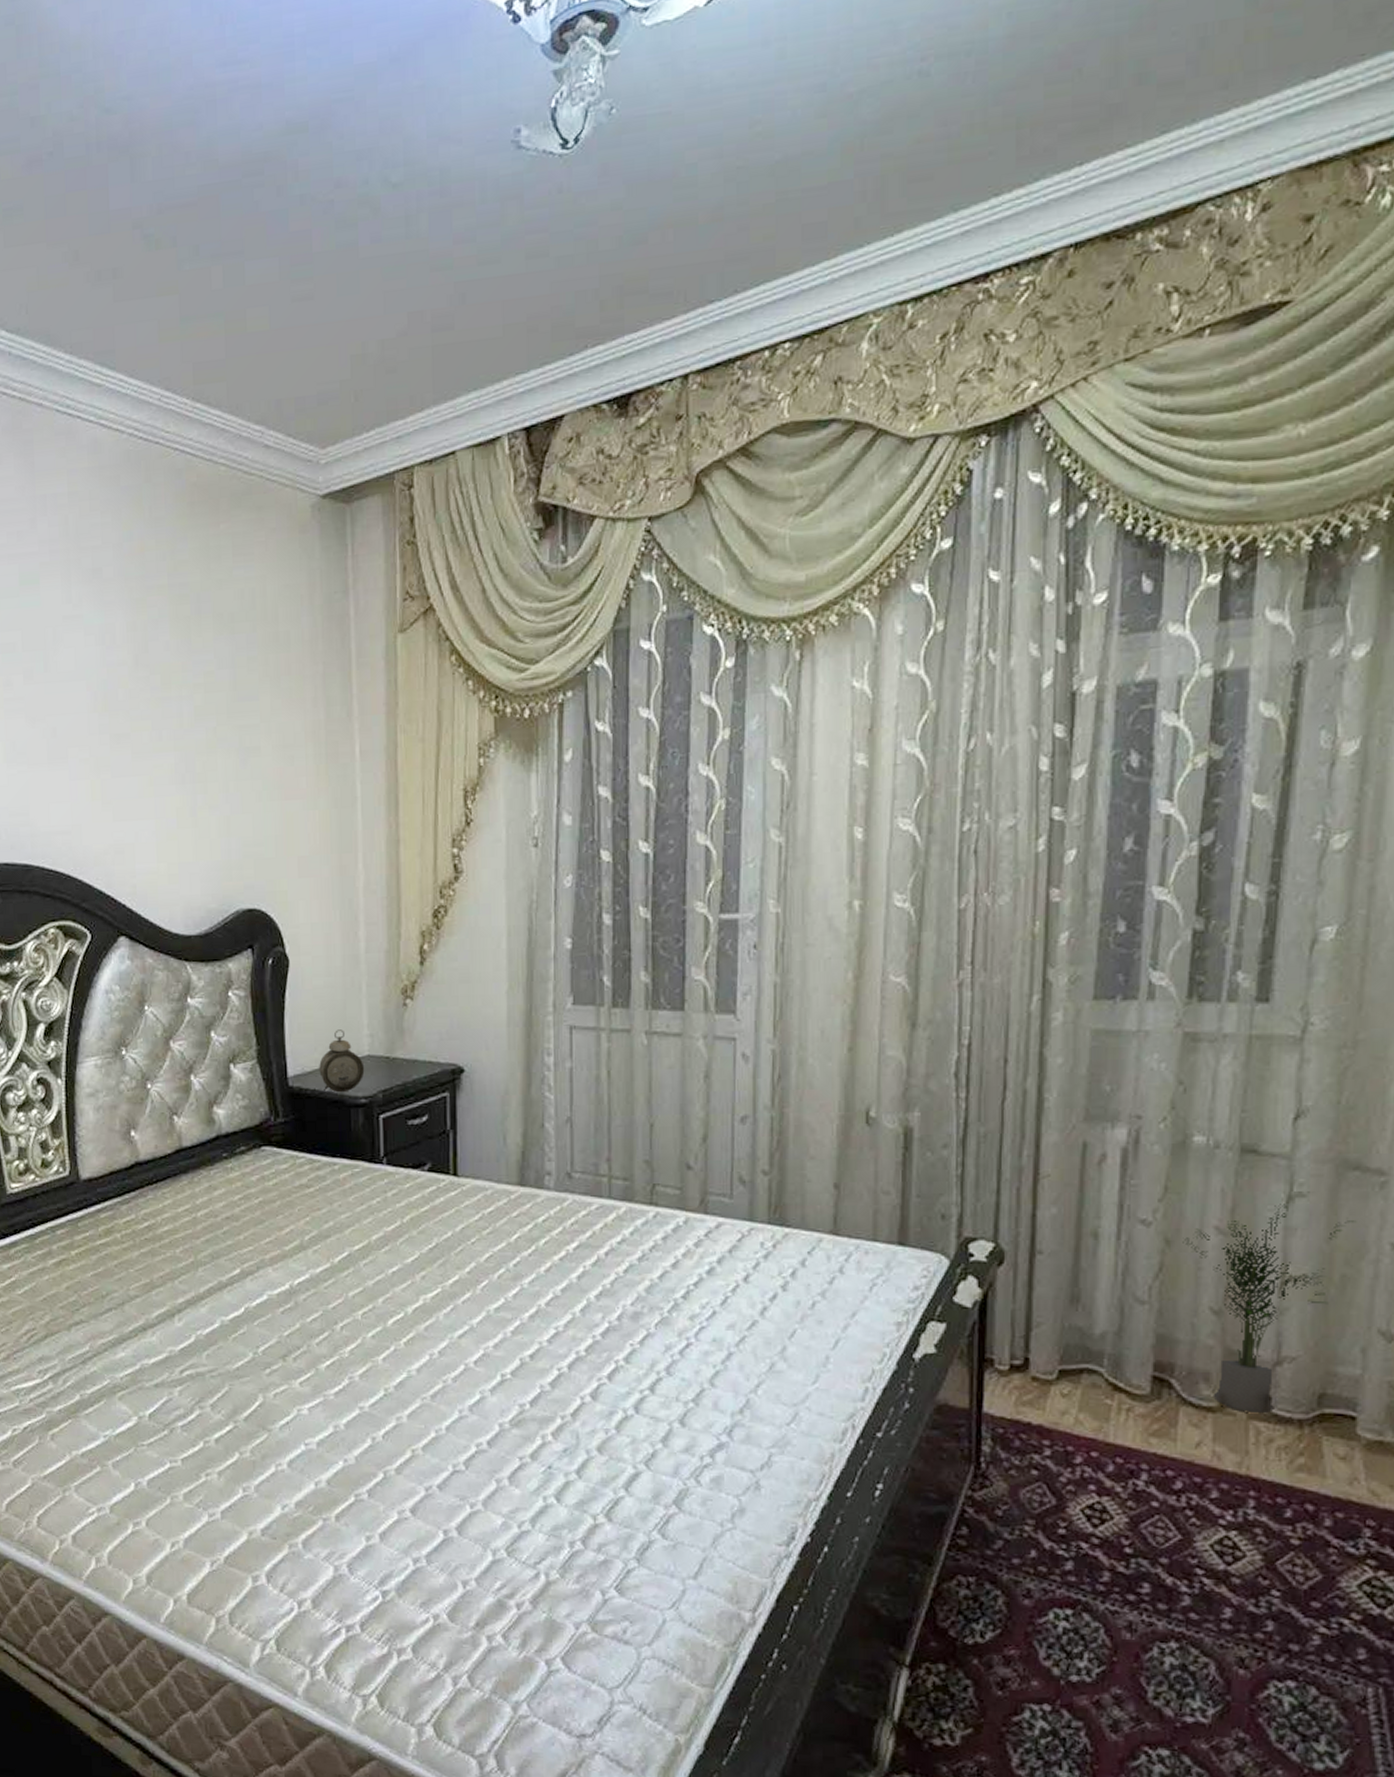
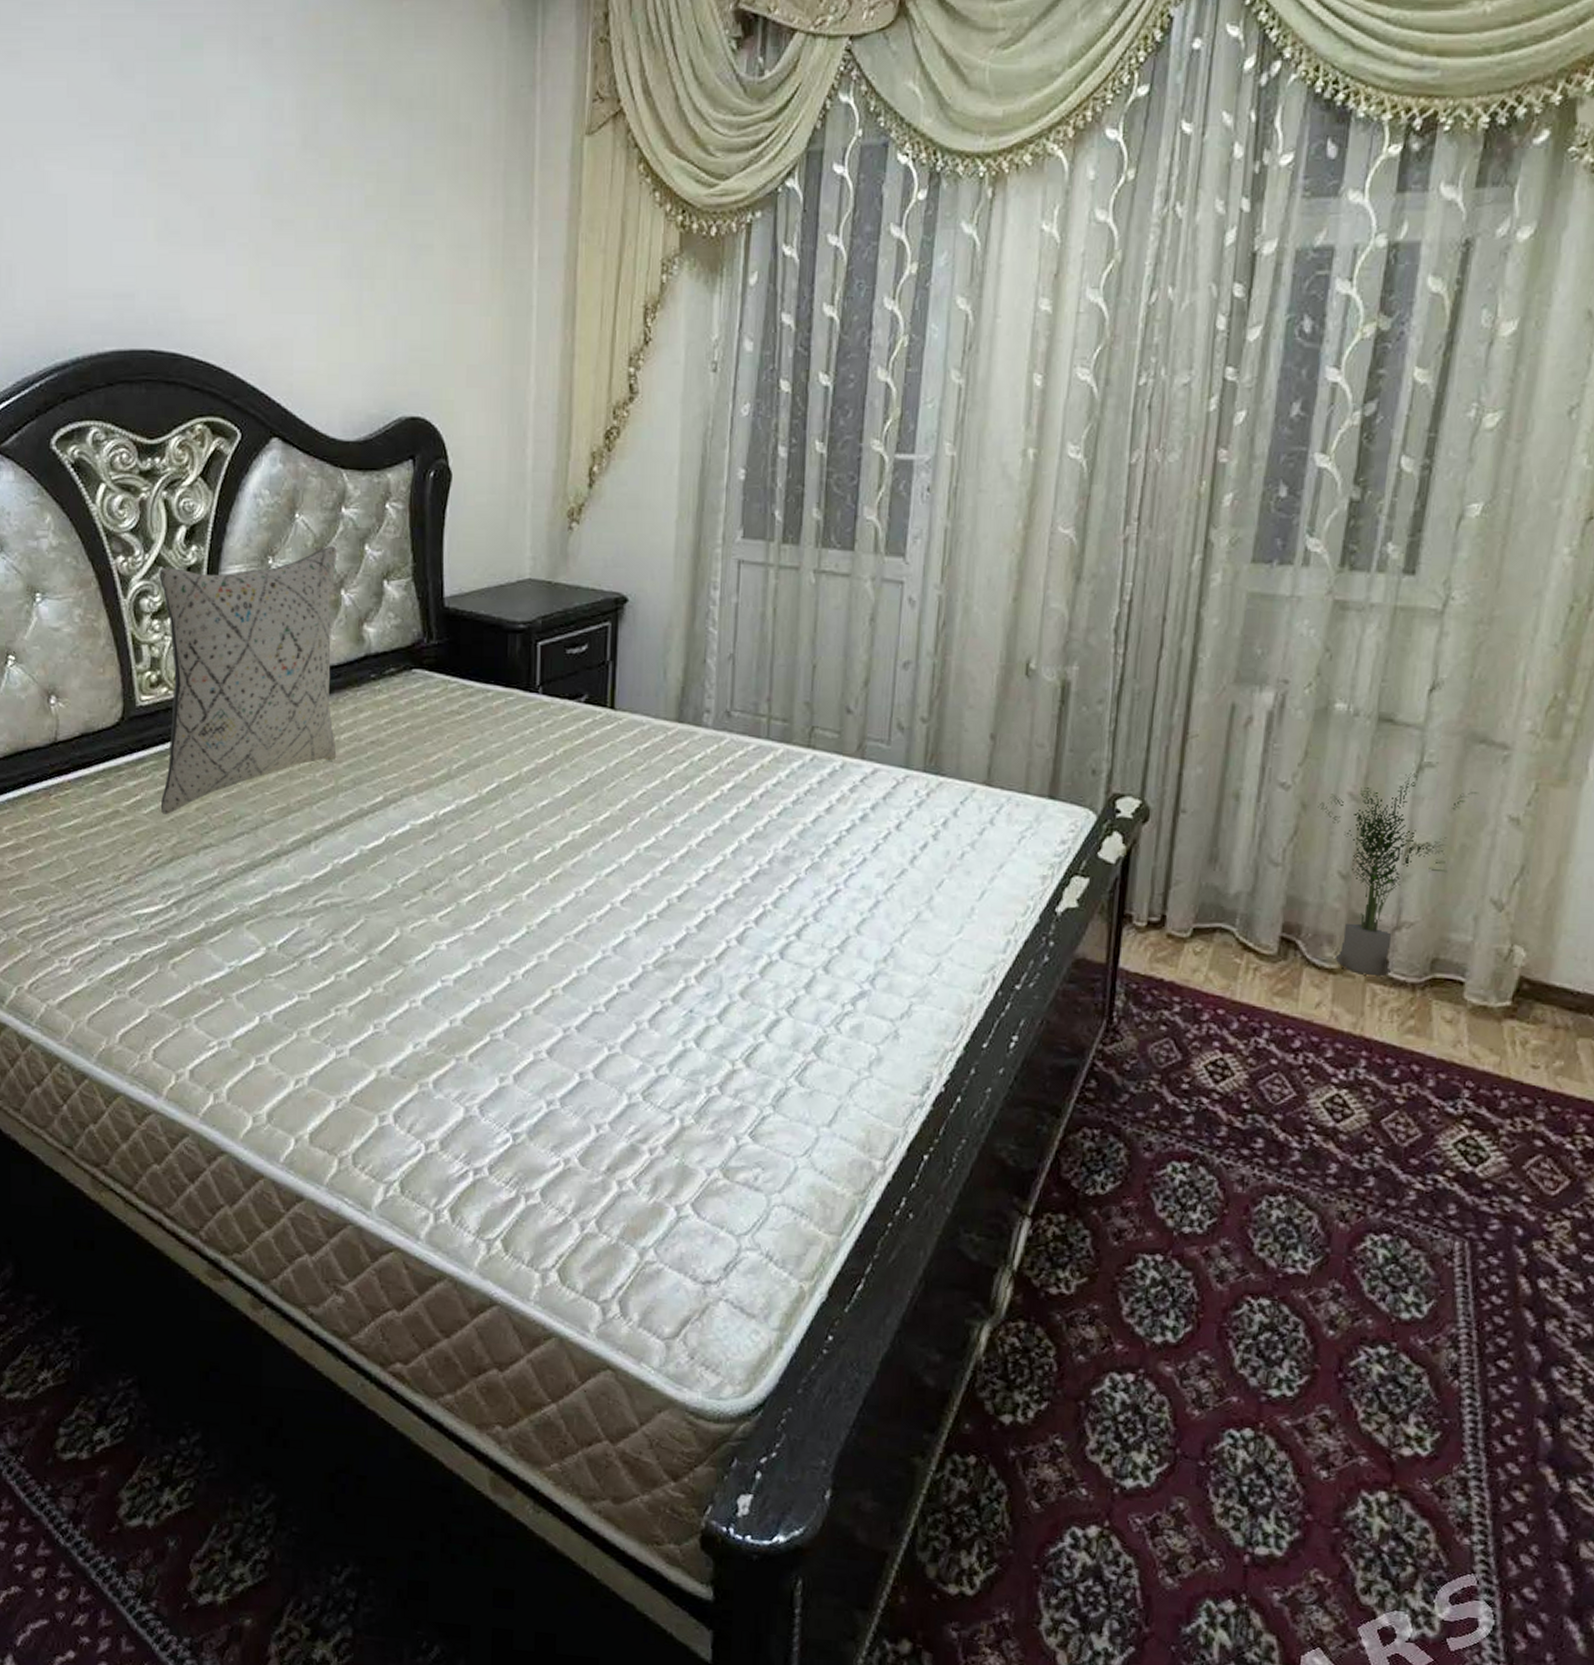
pillow: none [22,1034,195,1294] -> present [159,546,337,814]
alarm clock: present [319,1029,365,1093] -> none [477,550,525,617]

